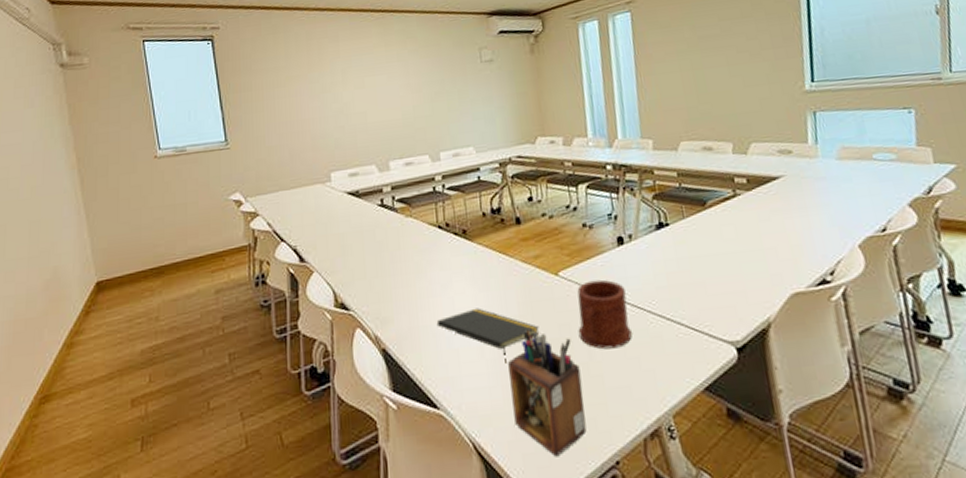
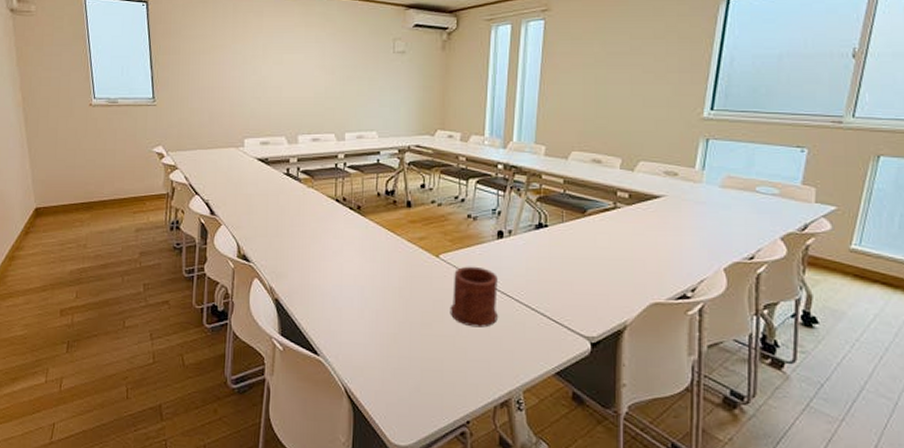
notepad: present [436,308,540,362] -> none [325,275,415,325]
desk organizer: present [508,327,587,457] -> none [383,298,447,410]

